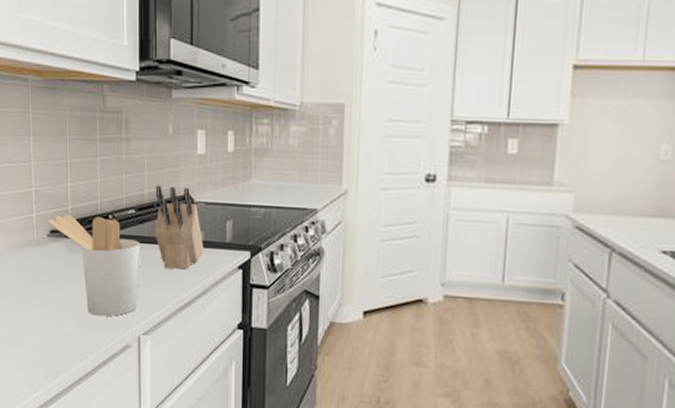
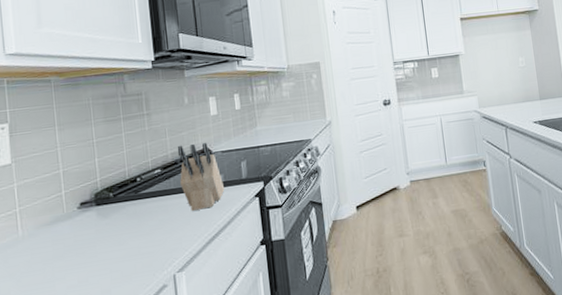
utensil holder: present [47,214,141,317] -> none [77,180,170,268]

